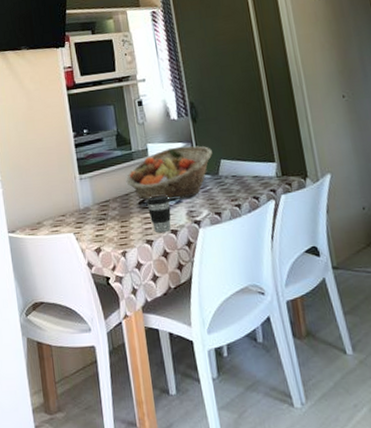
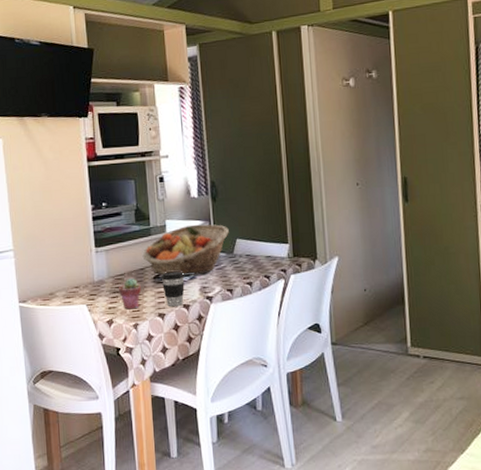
potted succulent: none [105,204,128,237] -> present [119,278,142,310]

